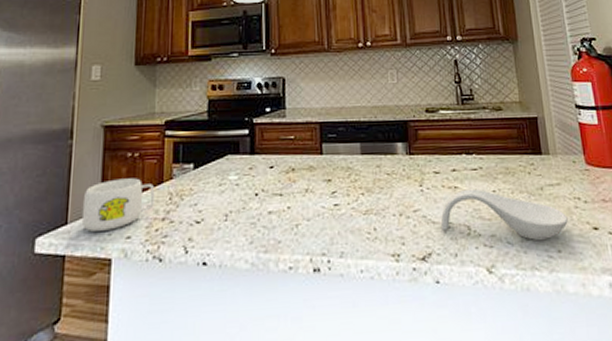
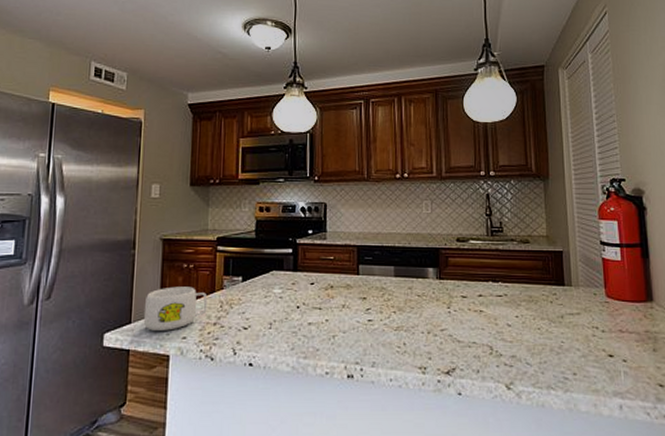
spoon rest: present [440,188,568,240] -> none [465,313,585,362]

